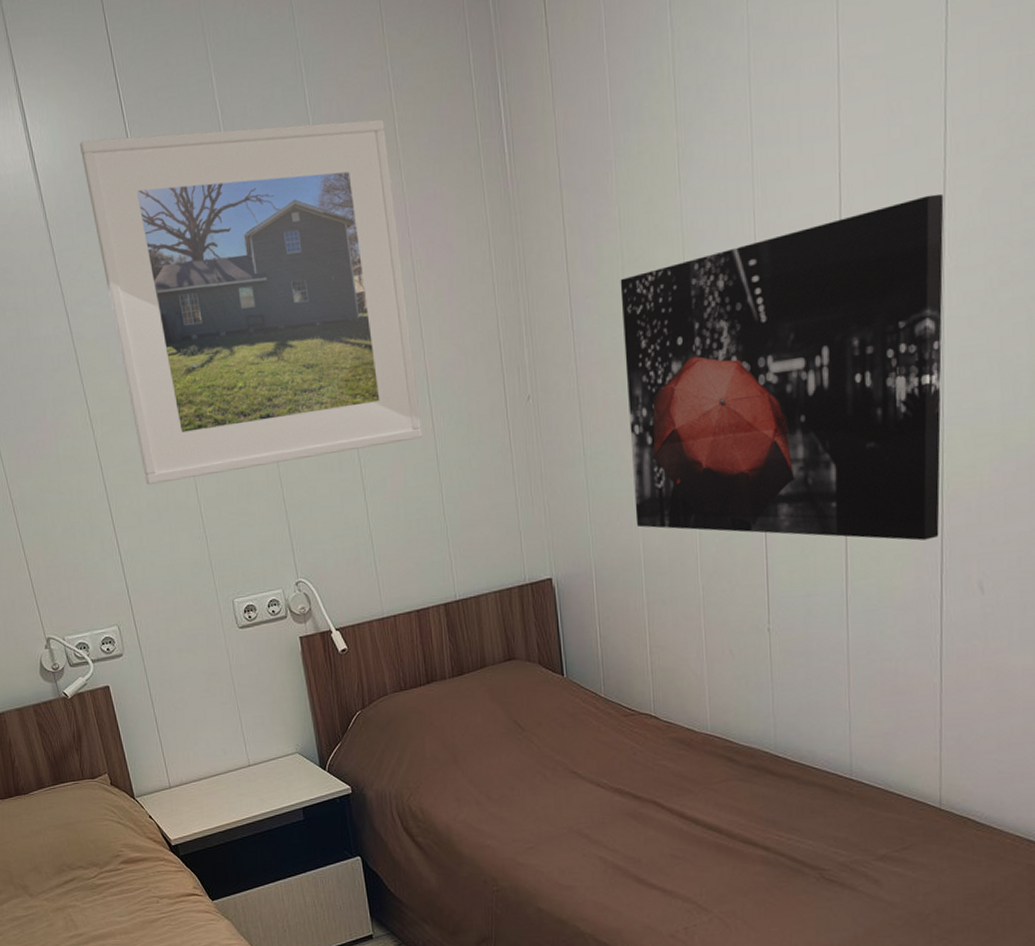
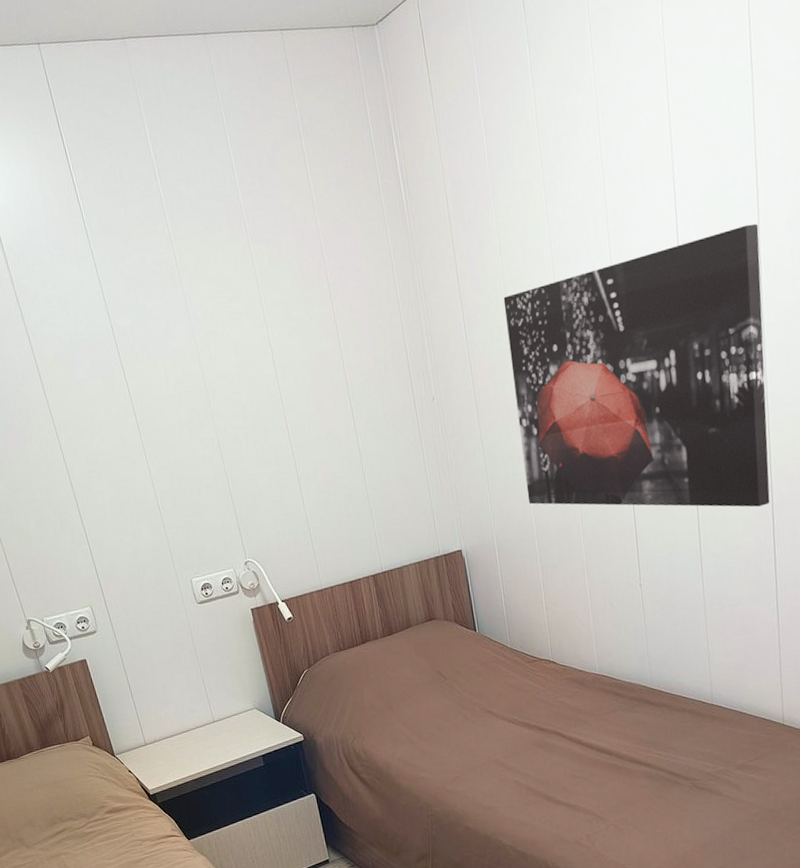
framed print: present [79,119,423,485] -> none [29,162,346,482]

